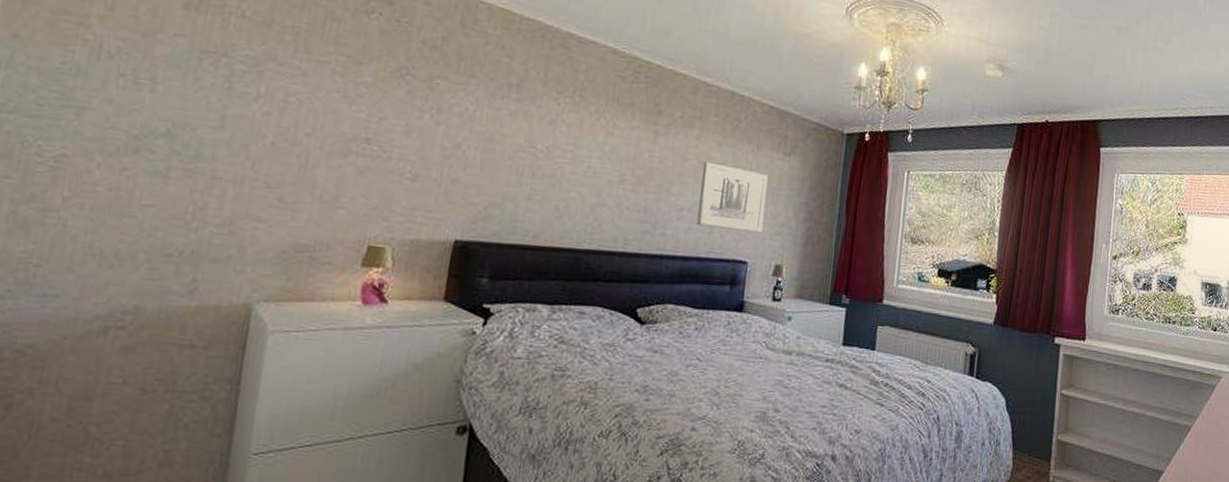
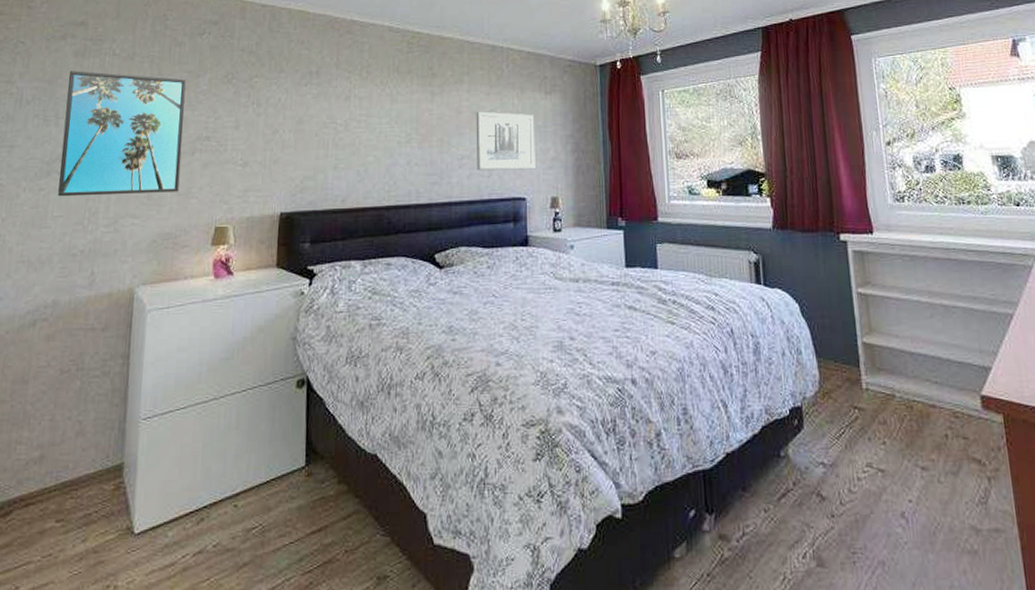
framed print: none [149,26,343,199] -> present [58,70,186,197]

